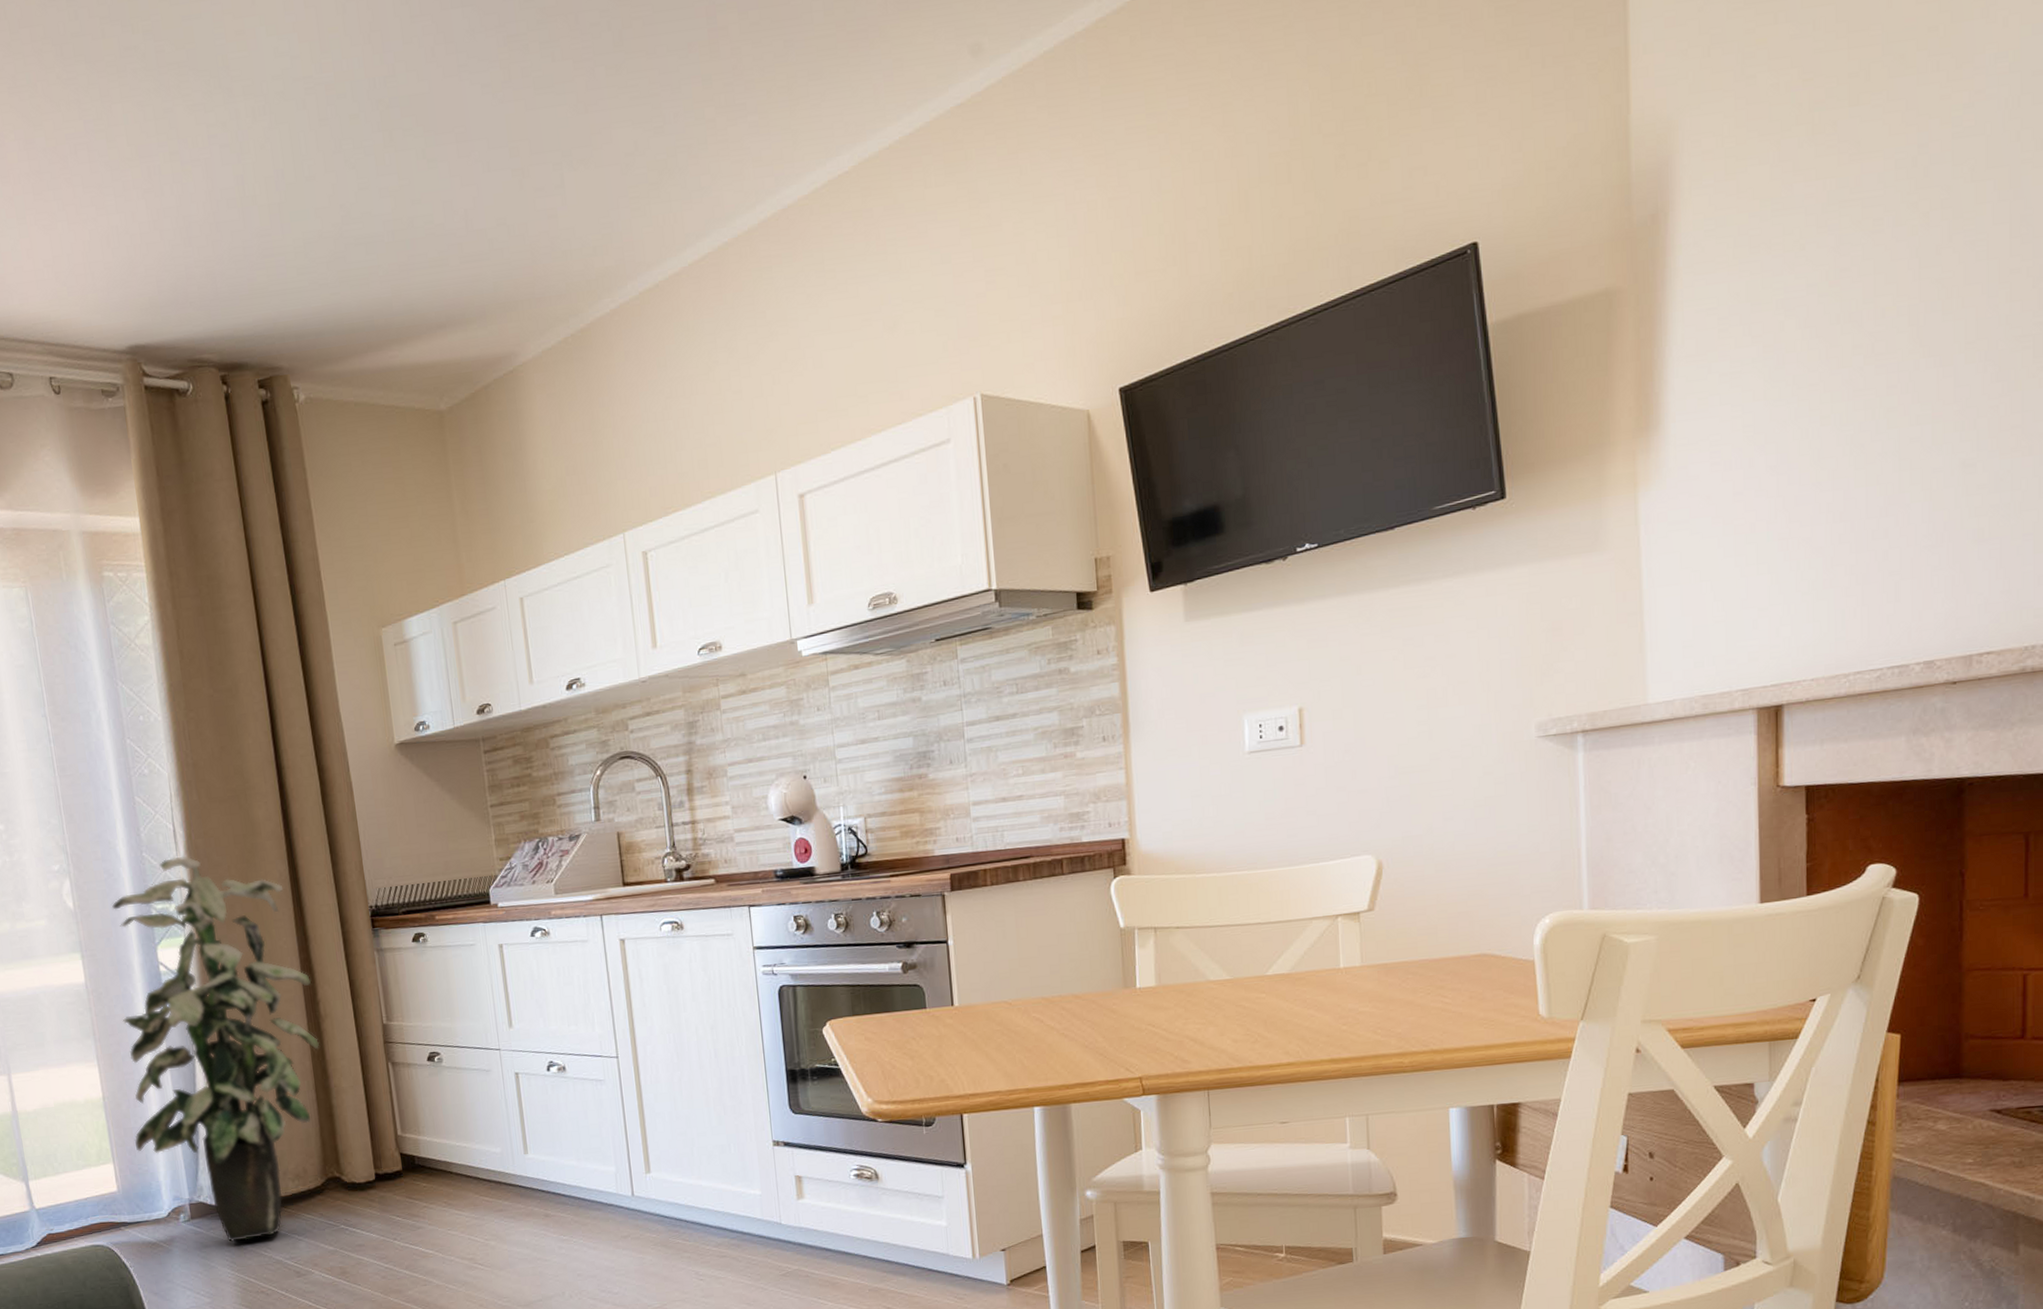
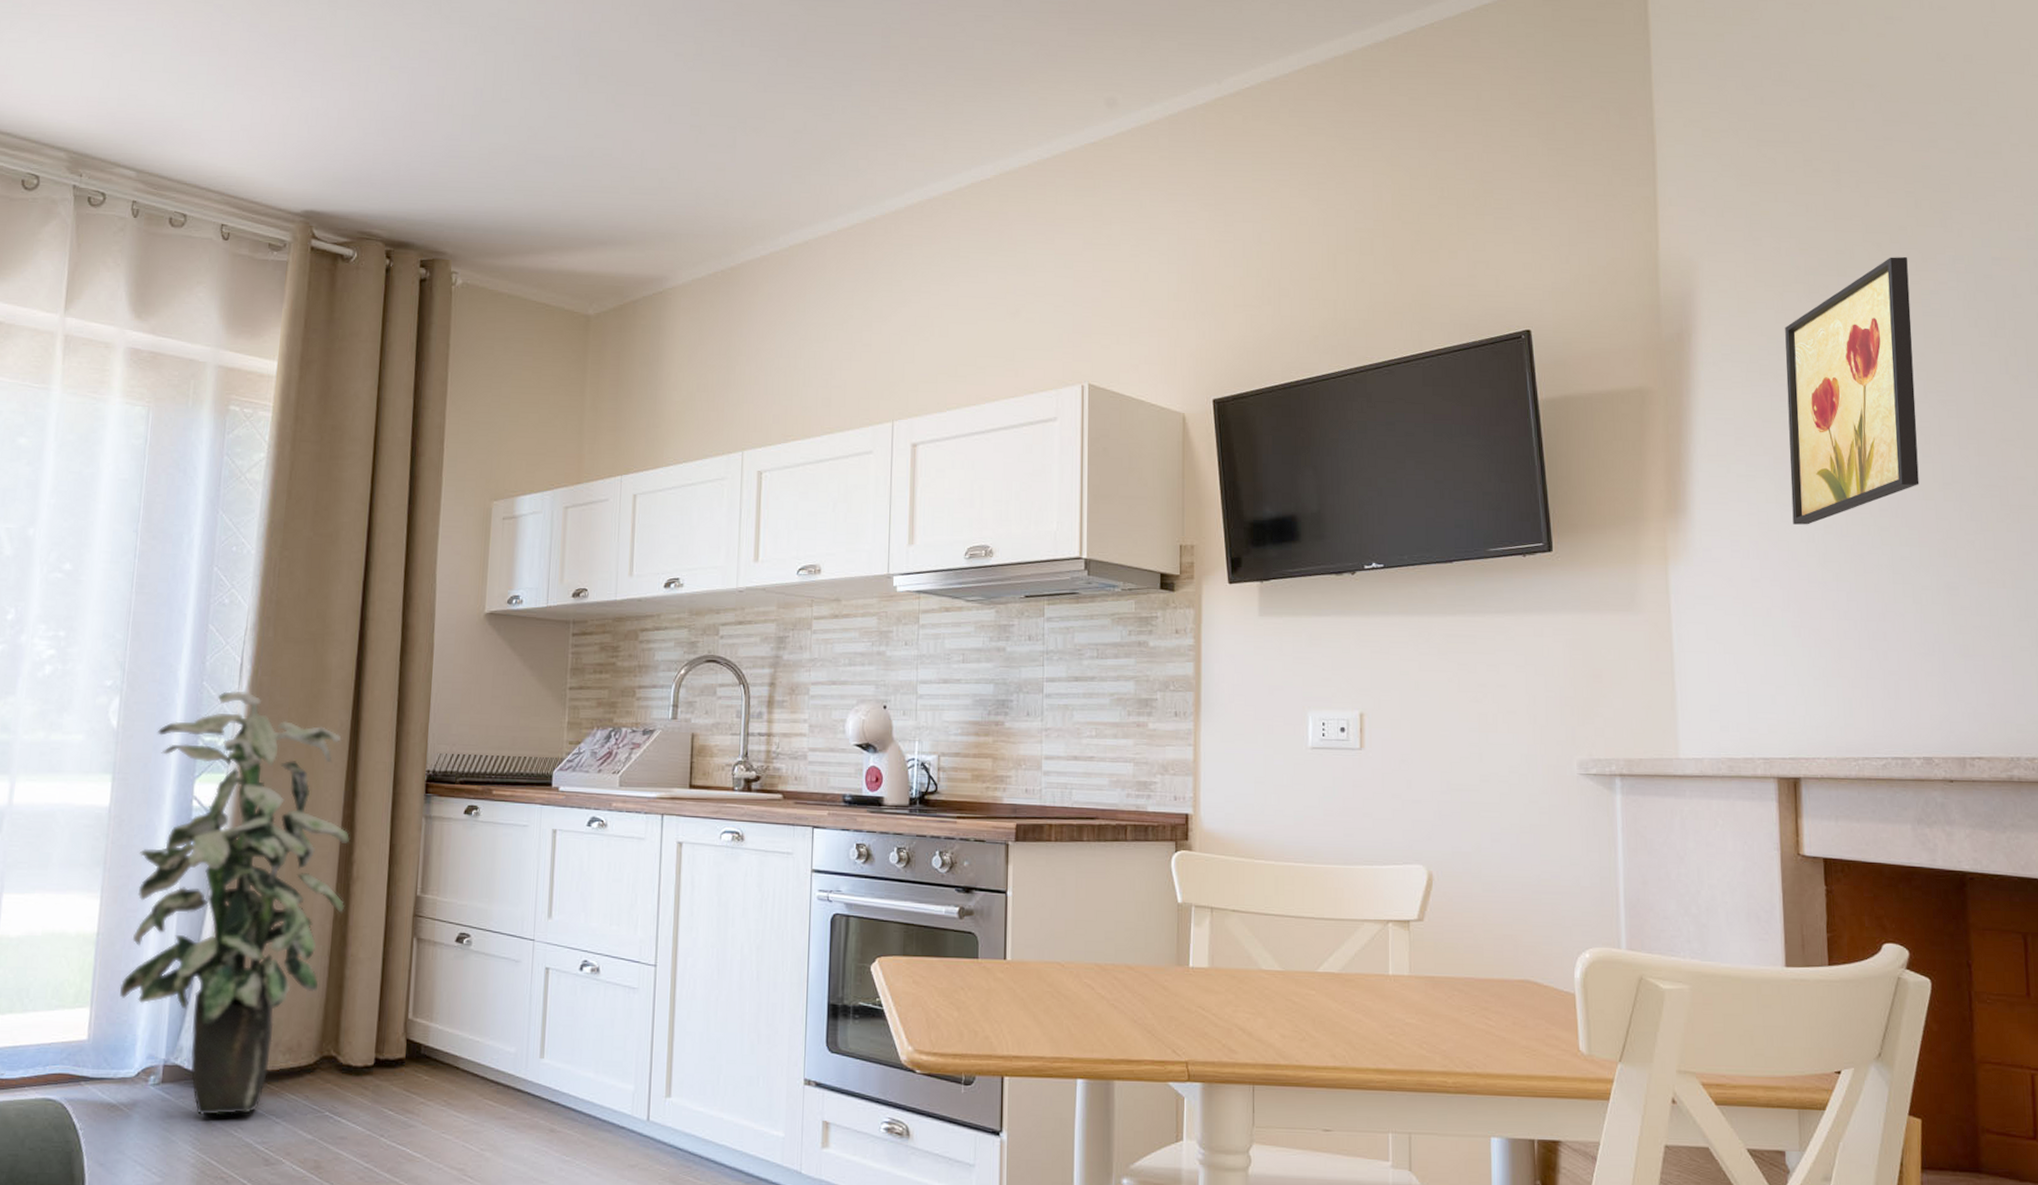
wall art: none [1781,65,1938,422] -> present [1785,256,1919,525]

